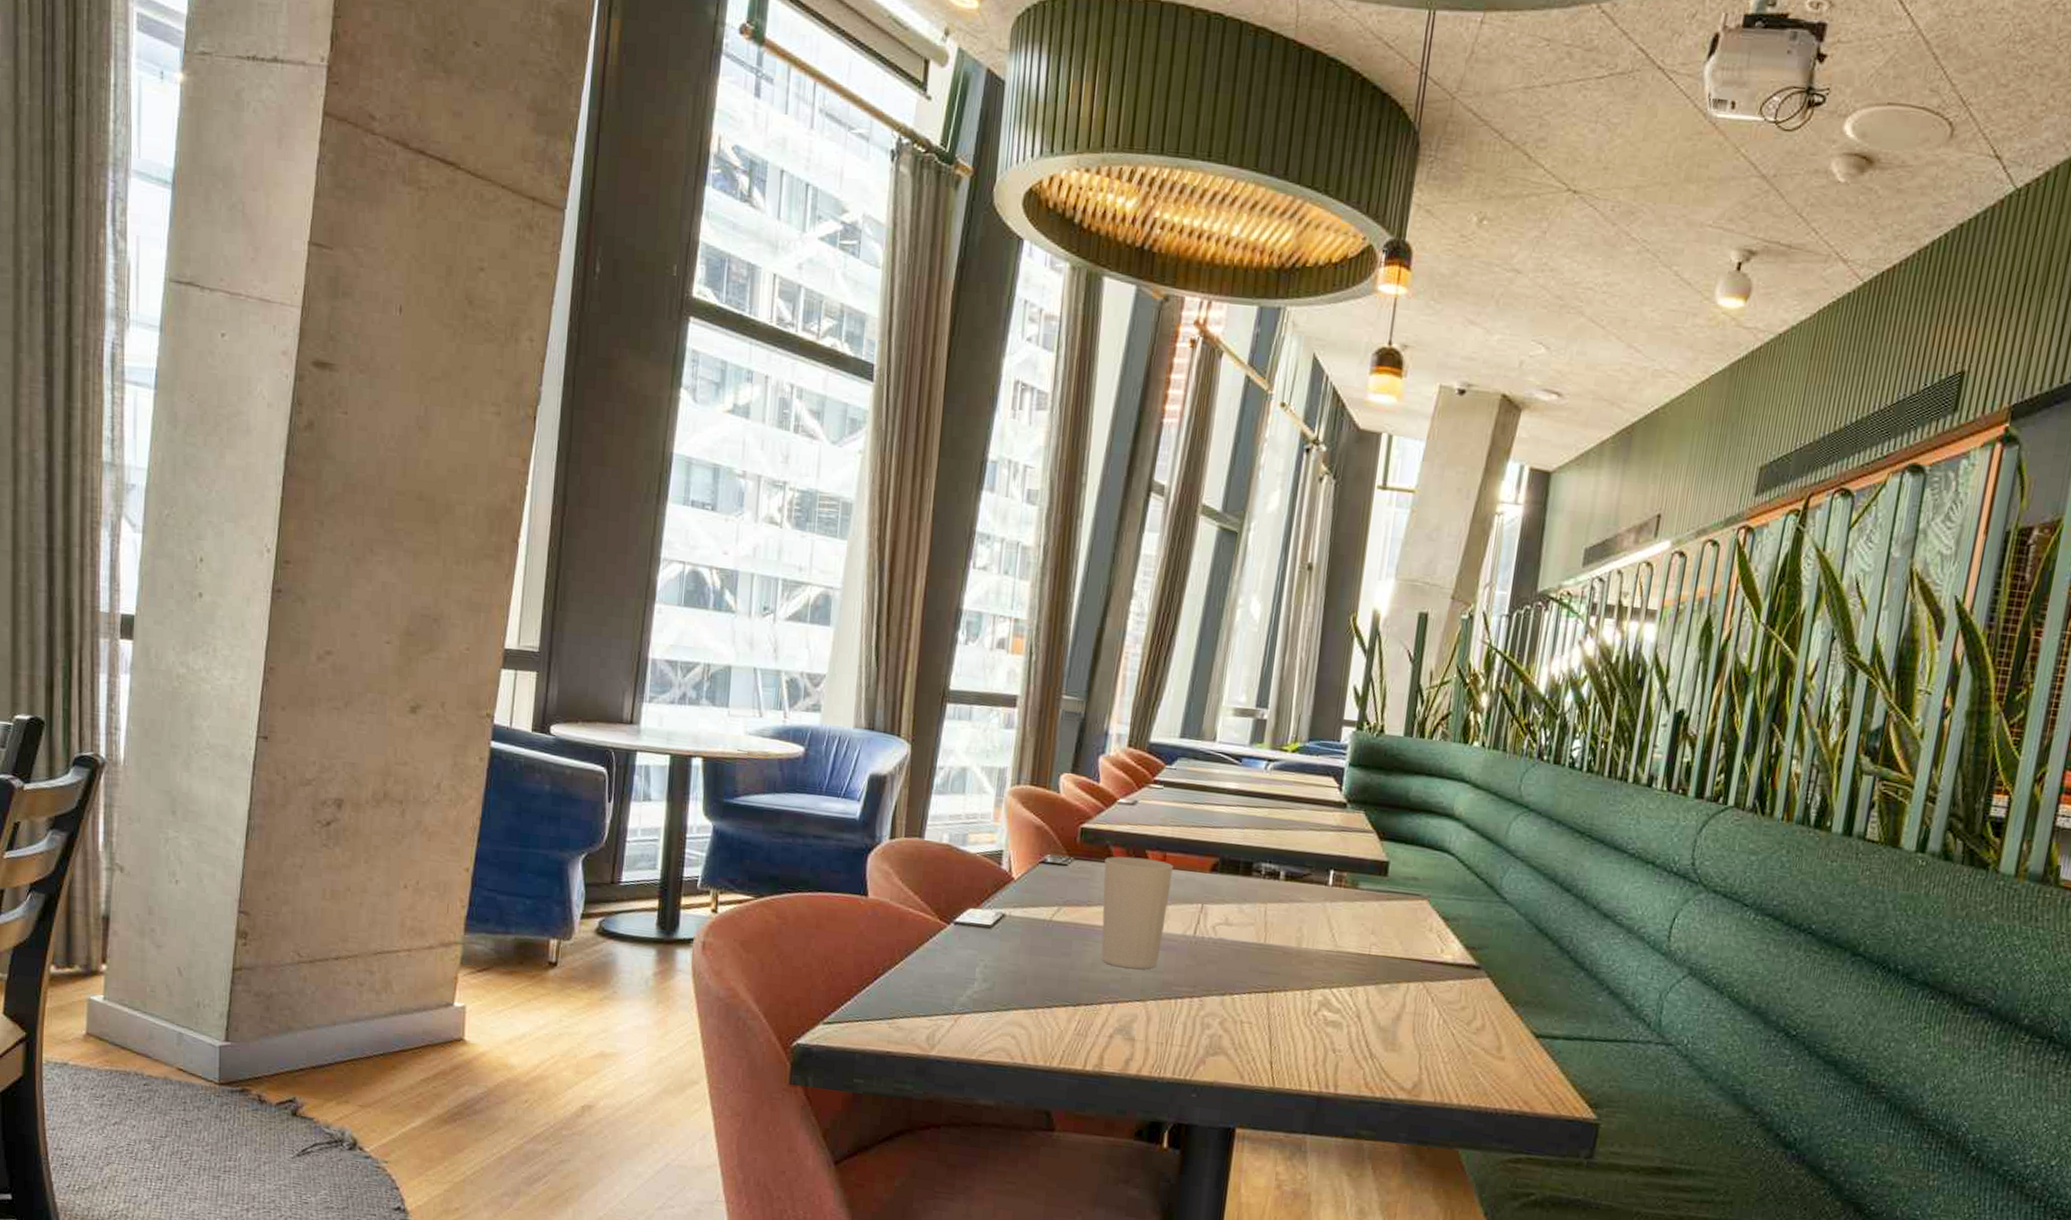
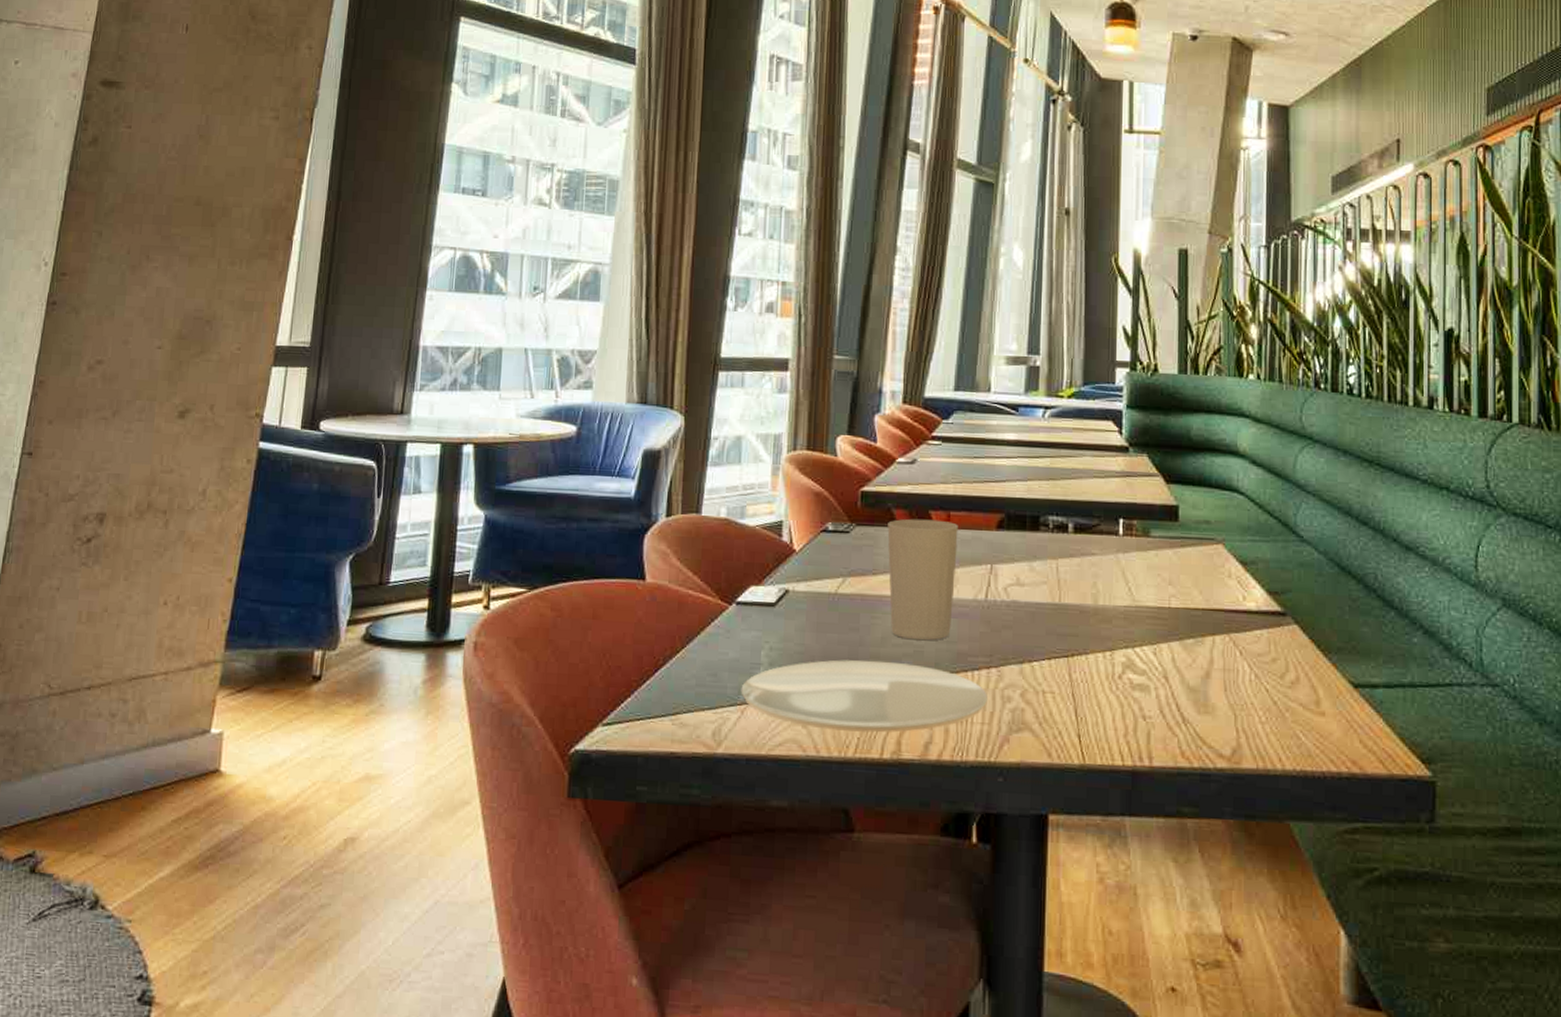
plate: none [955,980,1189,1049] -> present [741,659,989,733]

